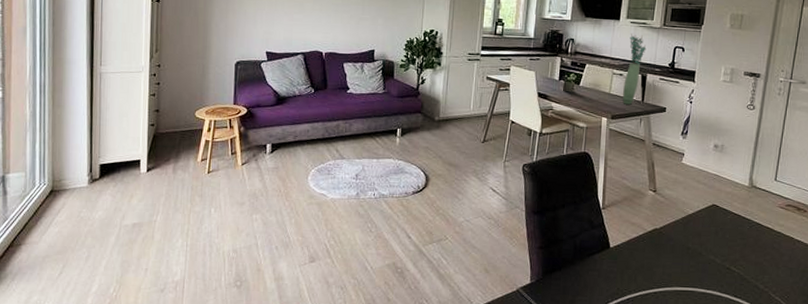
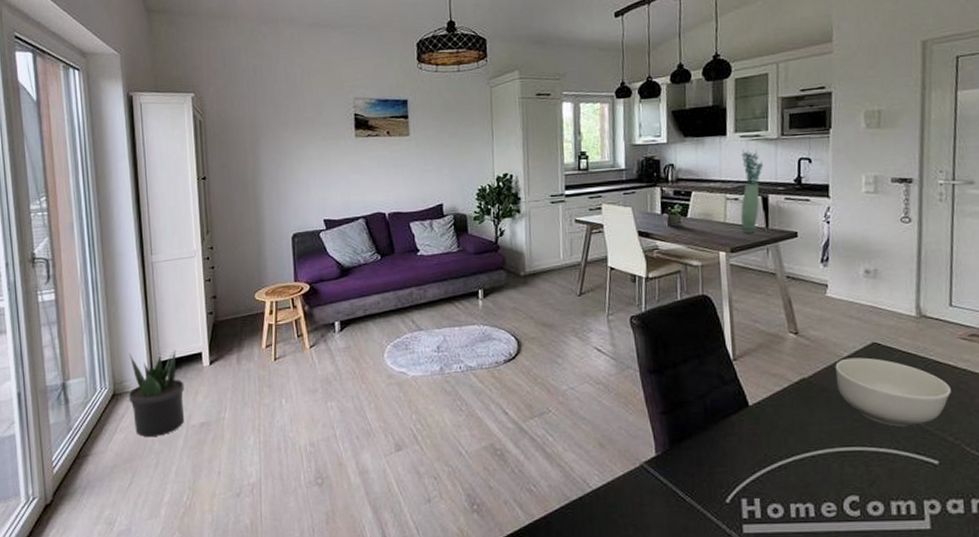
planter: none [66,154,121,232] -> present [128,351,185,437]
bowl: none [680,215,767,274] -> present [835,357,951,427]

